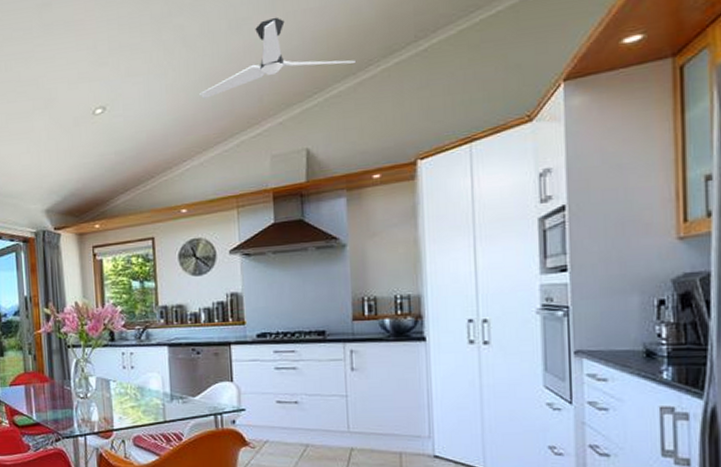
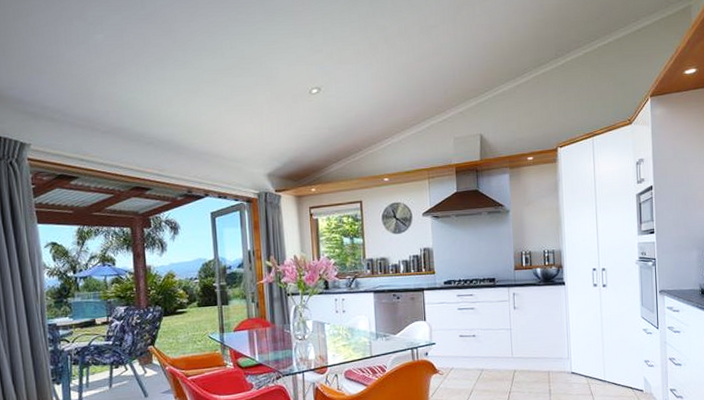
ceiling fan: present [199,17,355,100] -> none [398,28,515,89]

